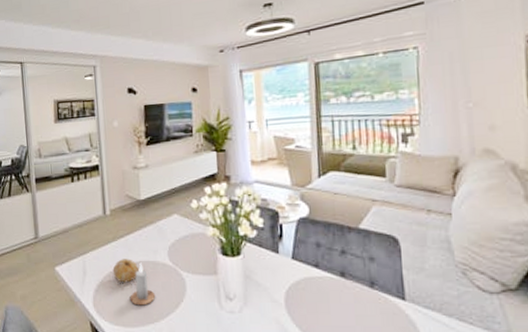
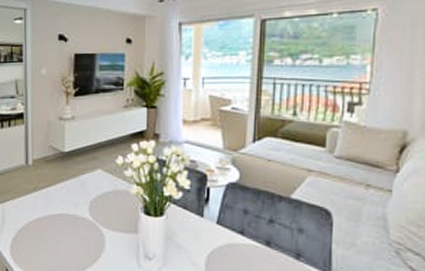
fruit: present [112,259,139,283] -> none [32,210,58,234]
candle: present [129,262,156,306] -> none [47,215,74,258]

